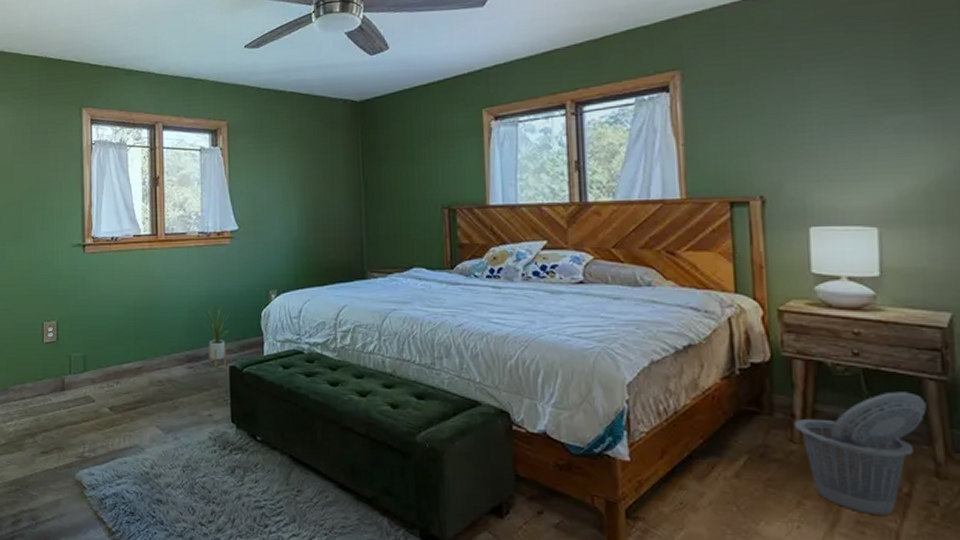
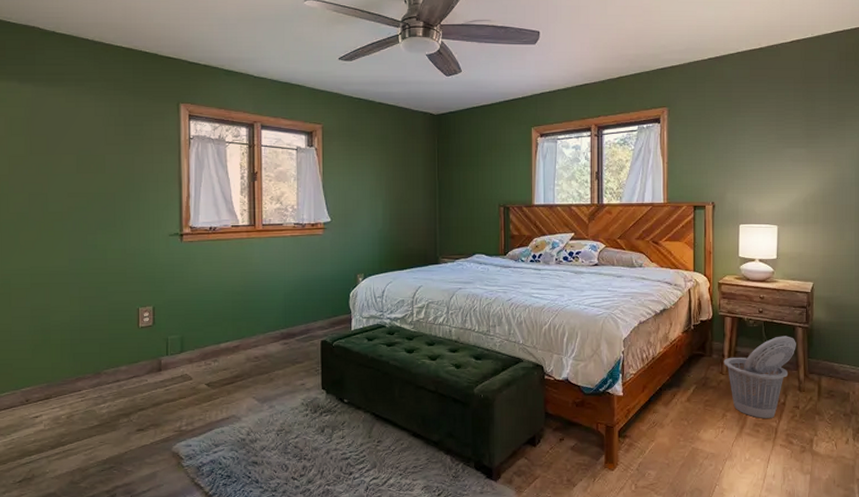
house plant: present [202,307,229,367] -> none [296,289,321,342]

